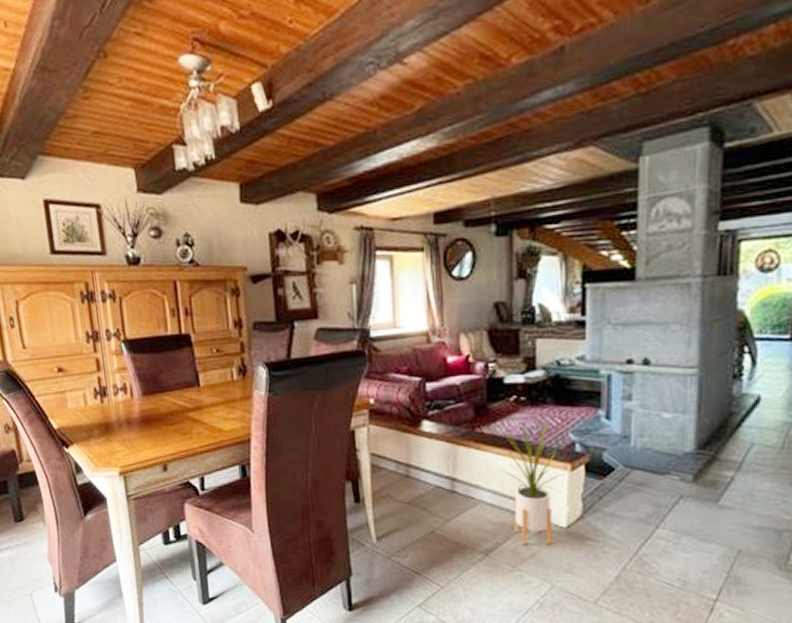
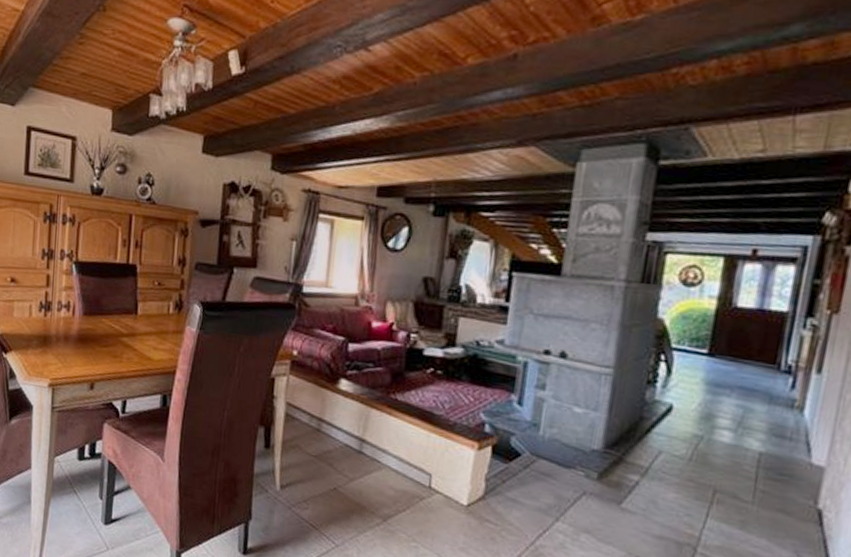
house plant: present [500,415,568,545] -> none [409,388,479,520]

